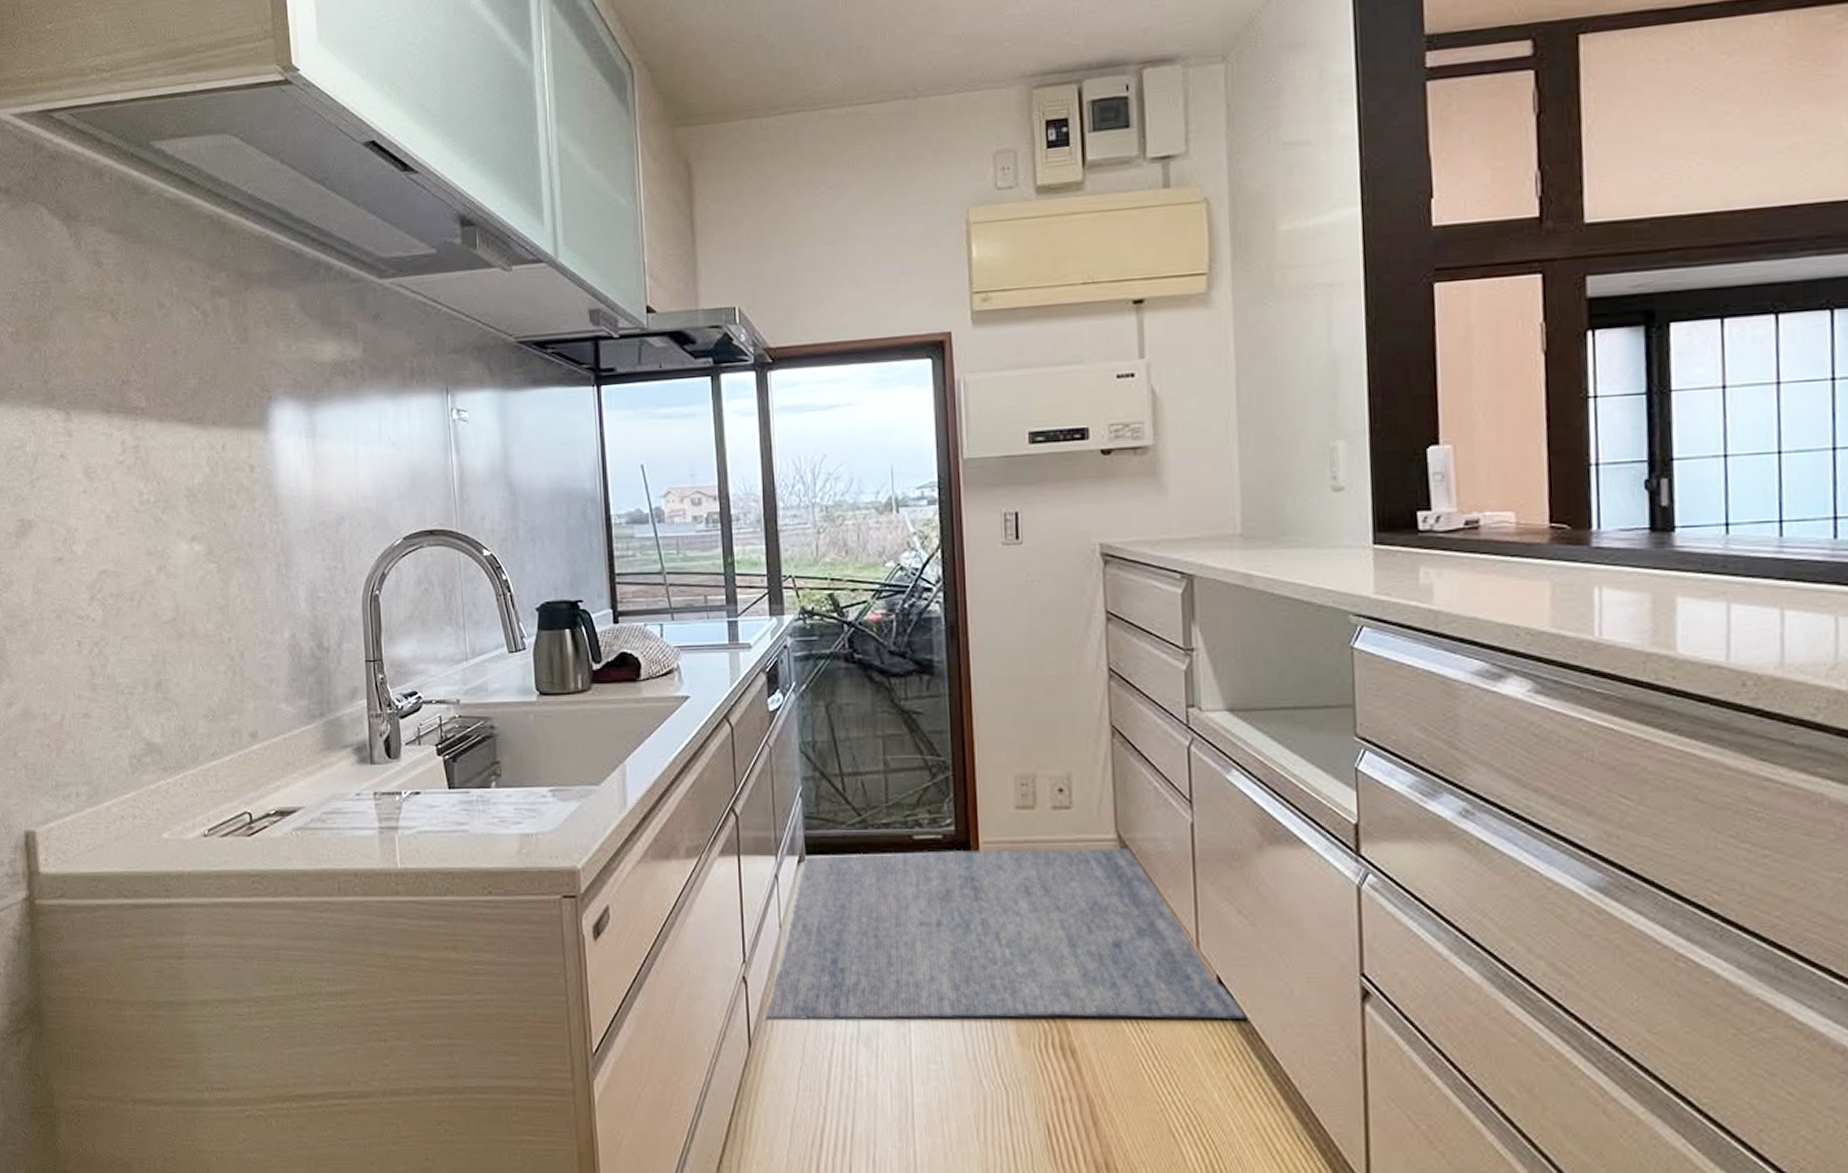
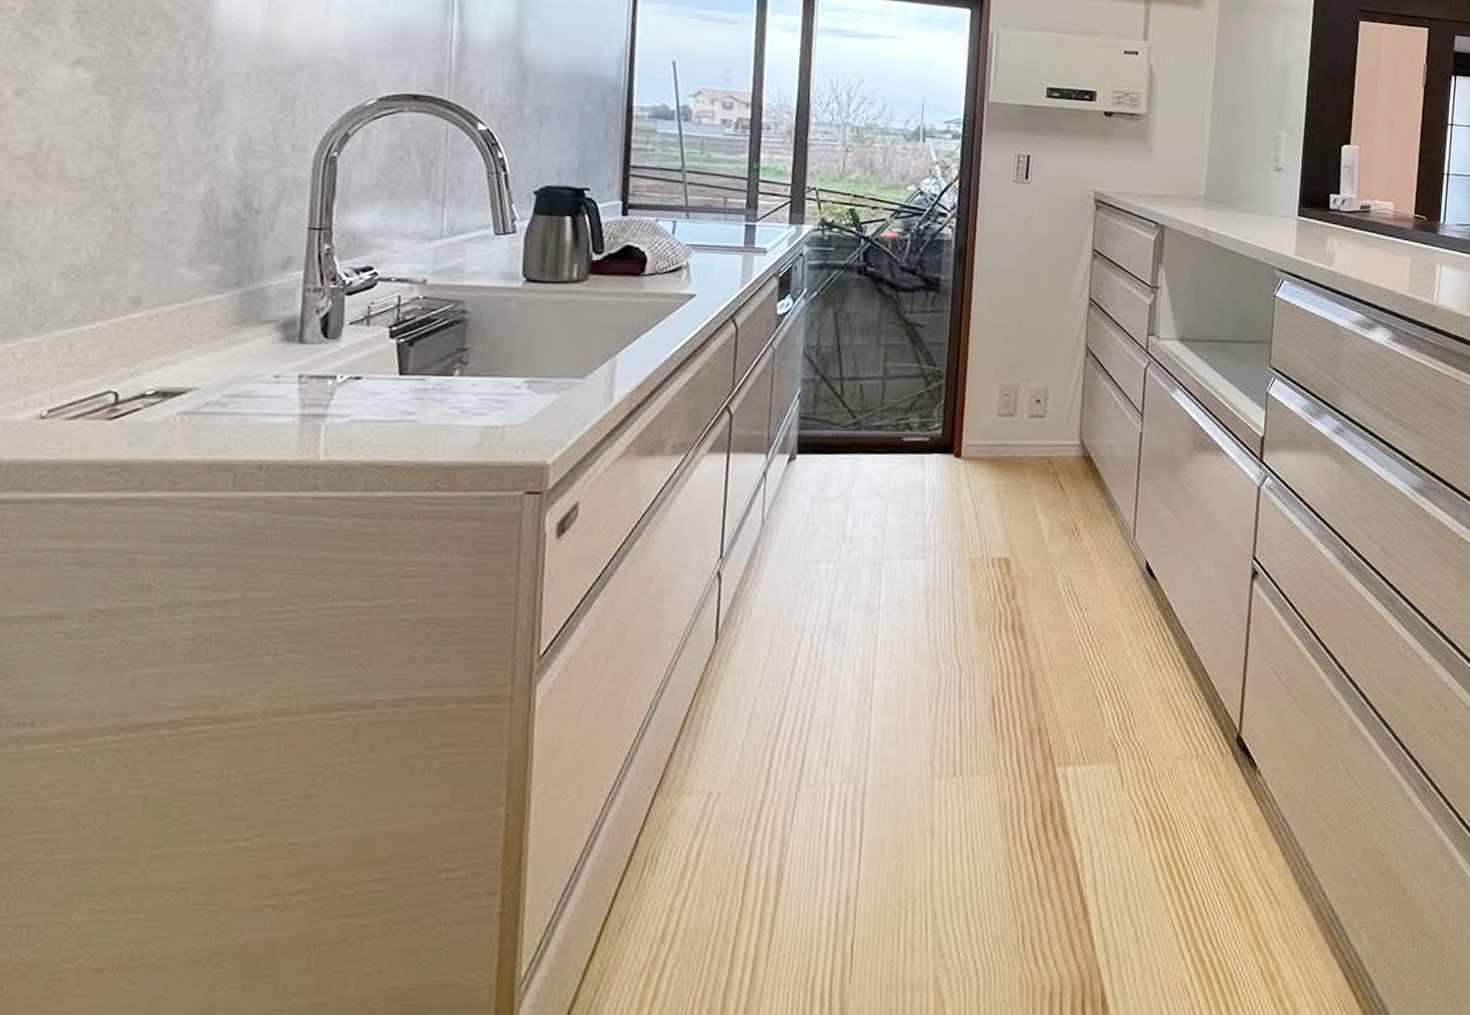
rug: present [764,847,1249,1021] -> none [735,451,1167,613]

